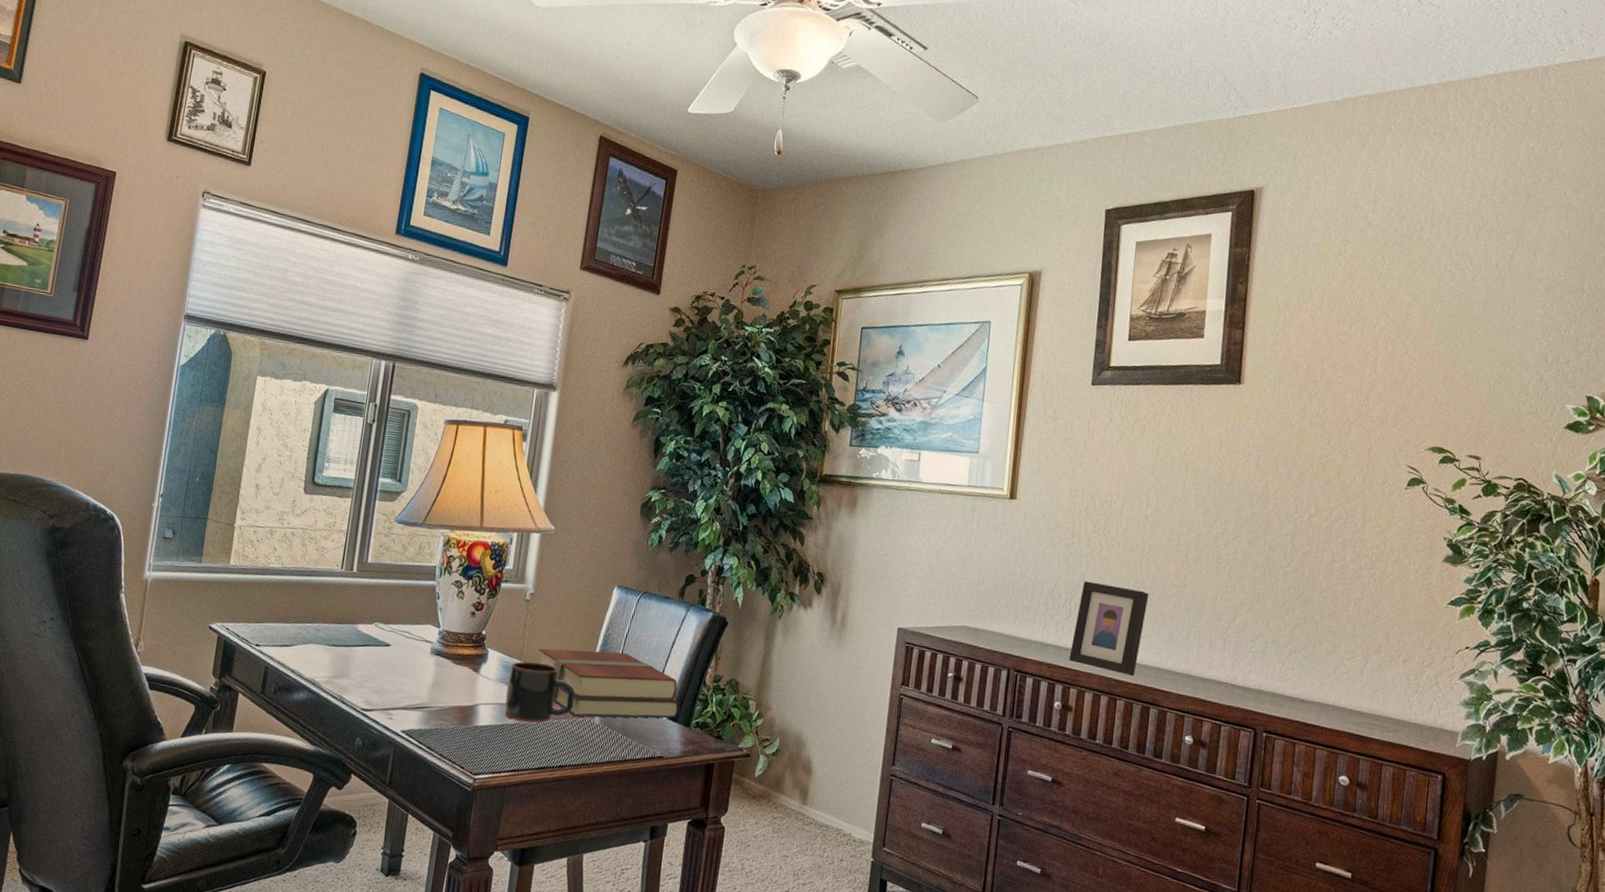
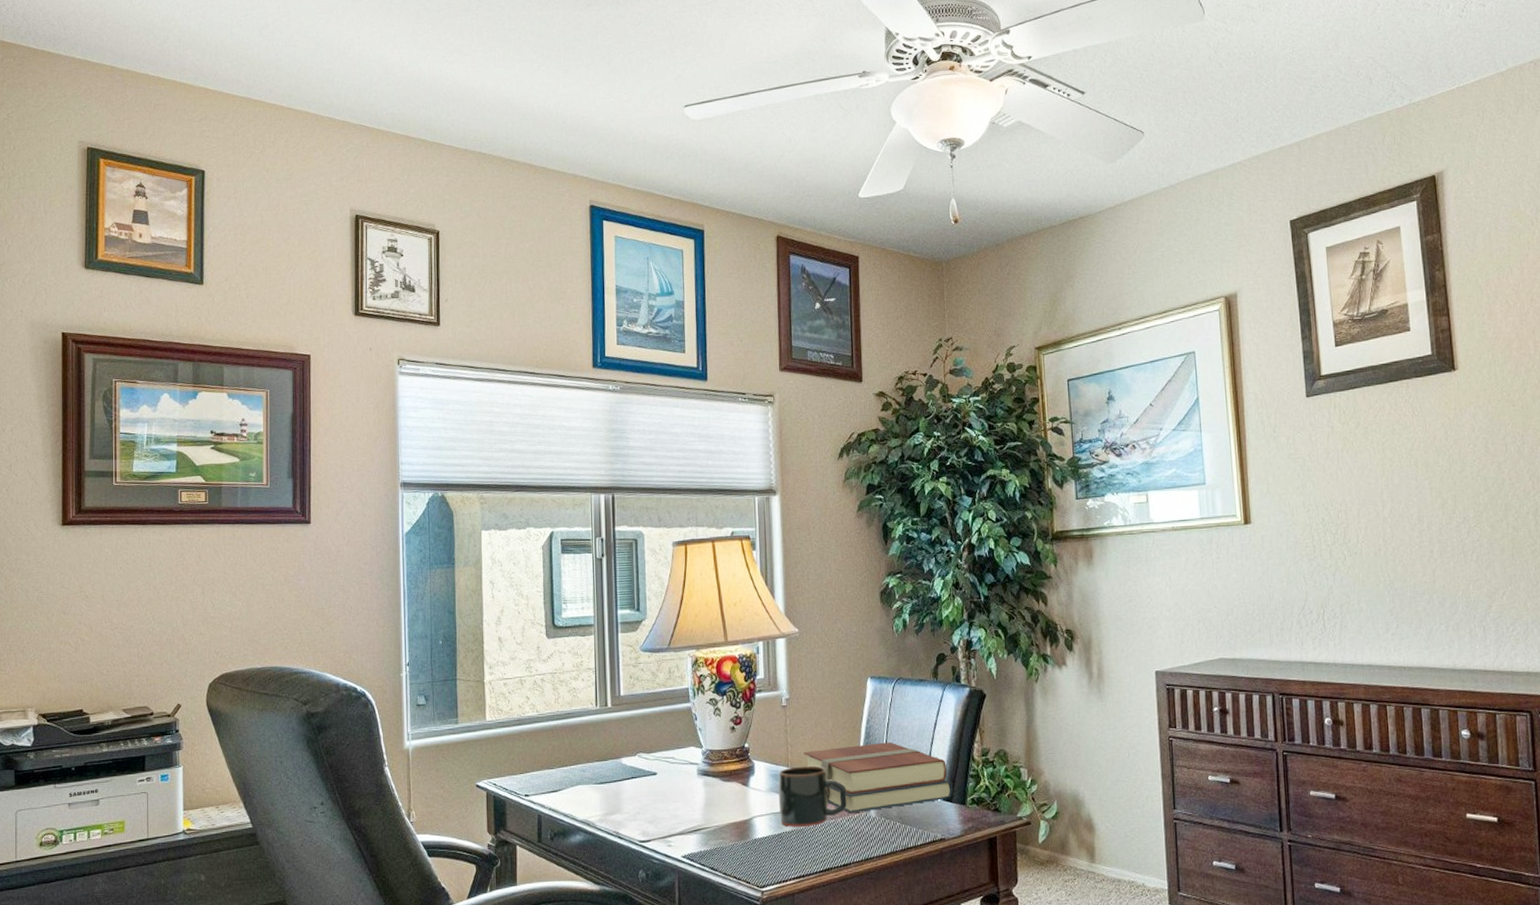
picture frame: present [1069,581,1149,677] -> none [1331,592,1401,680]

